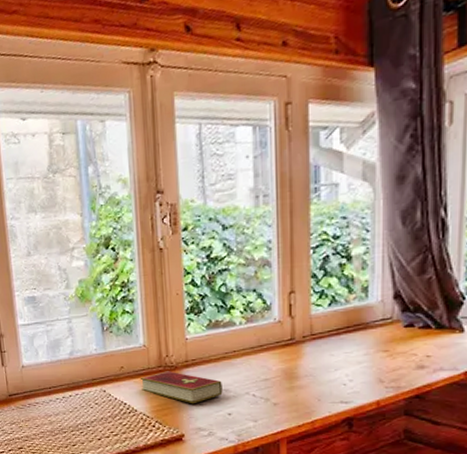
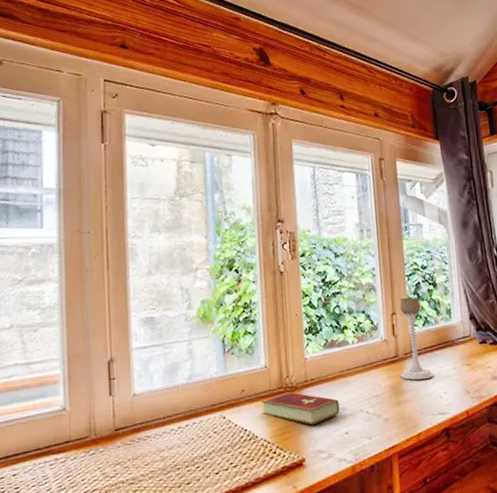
candle holder: none [295,272,337,366] -> present [400,296,434,380]

